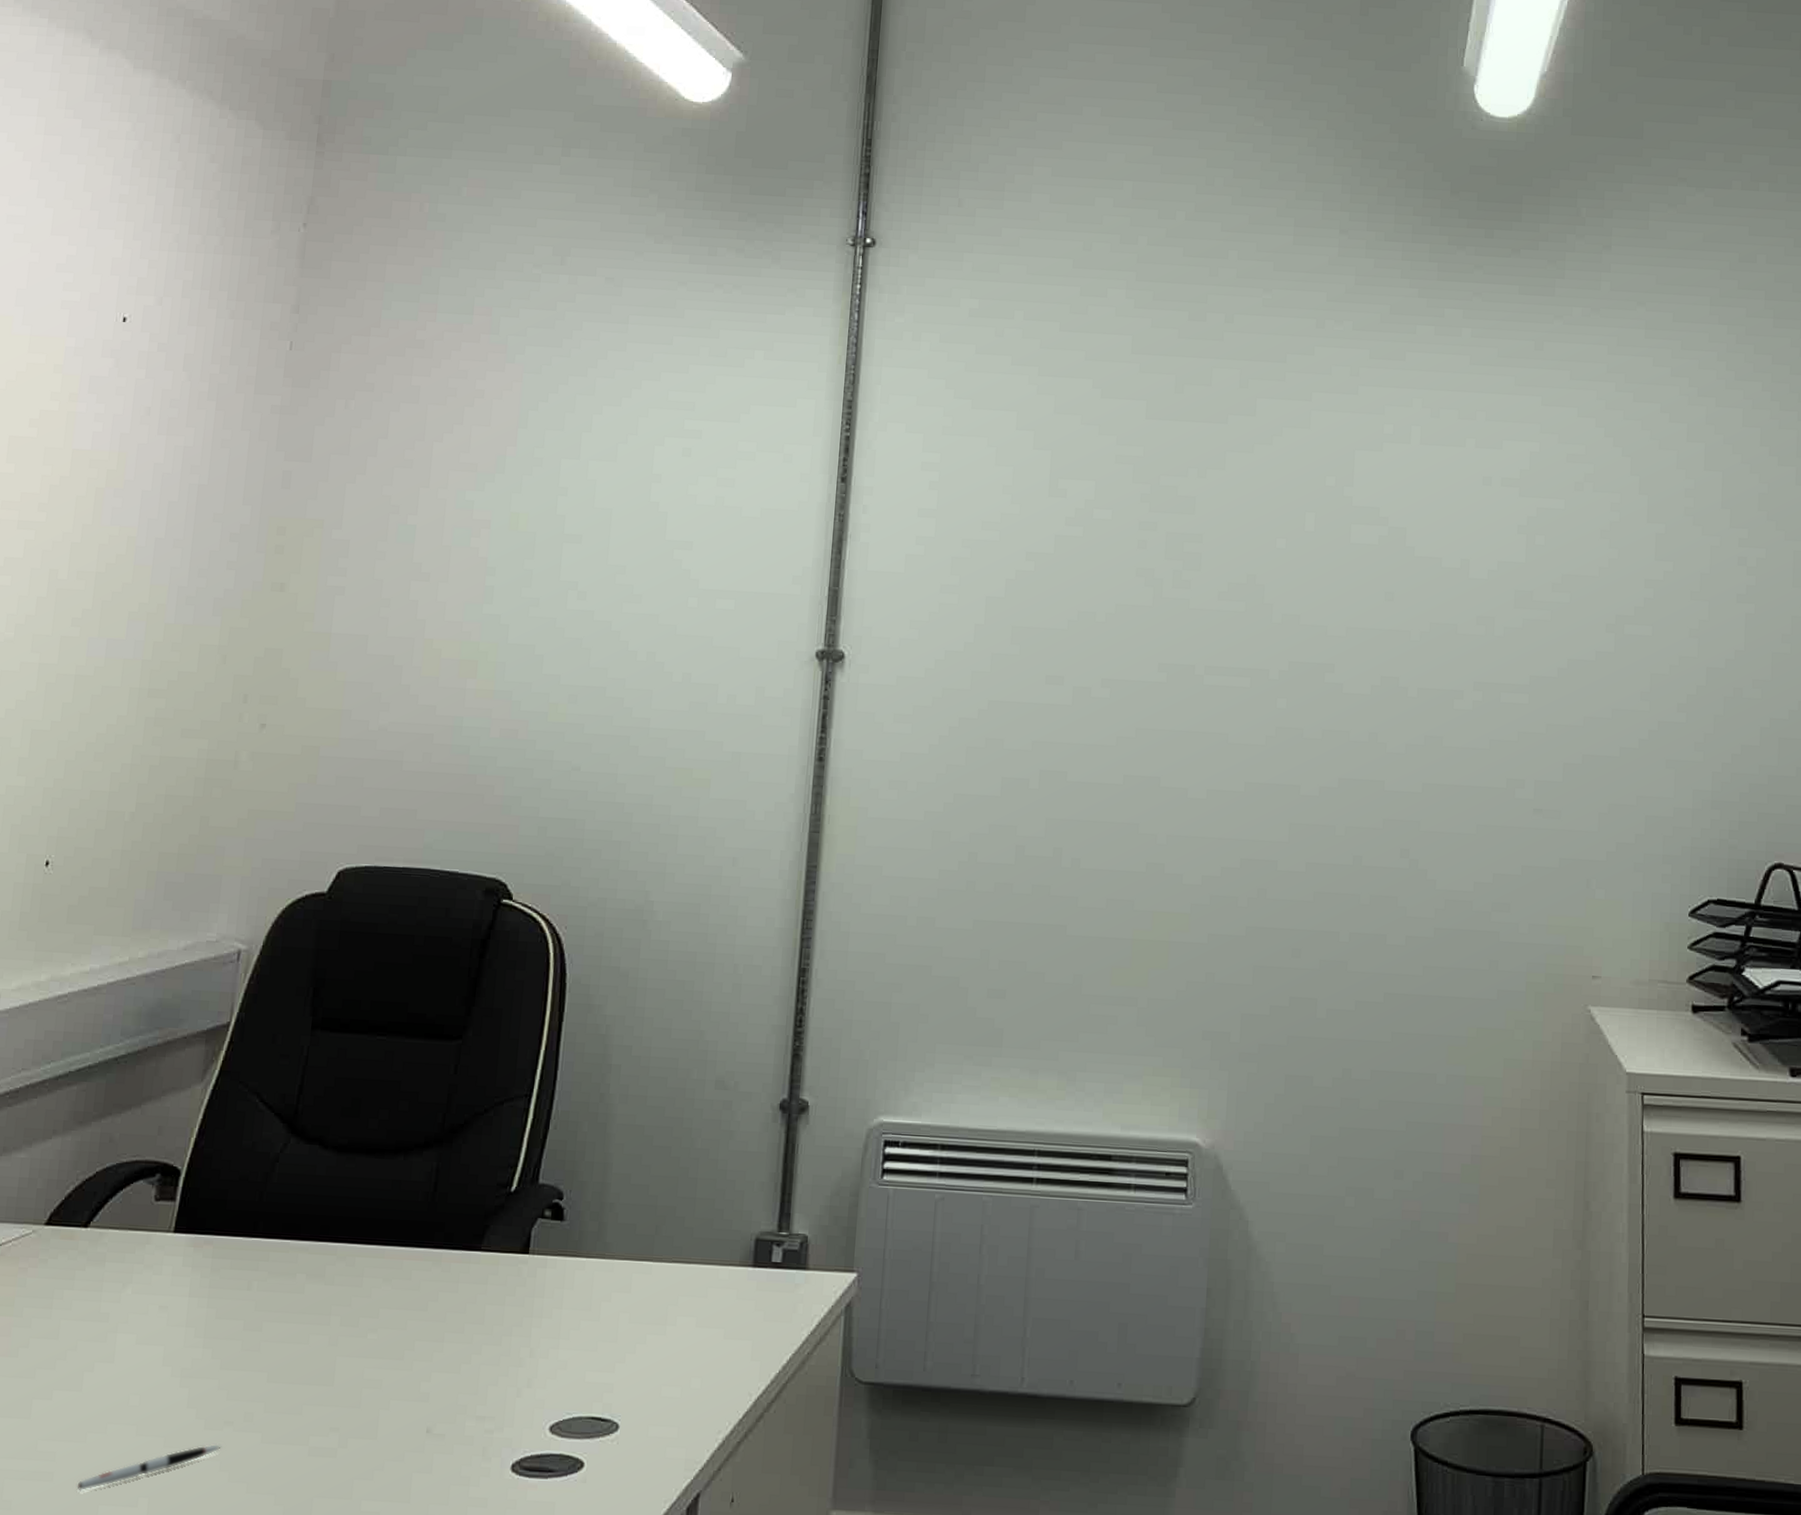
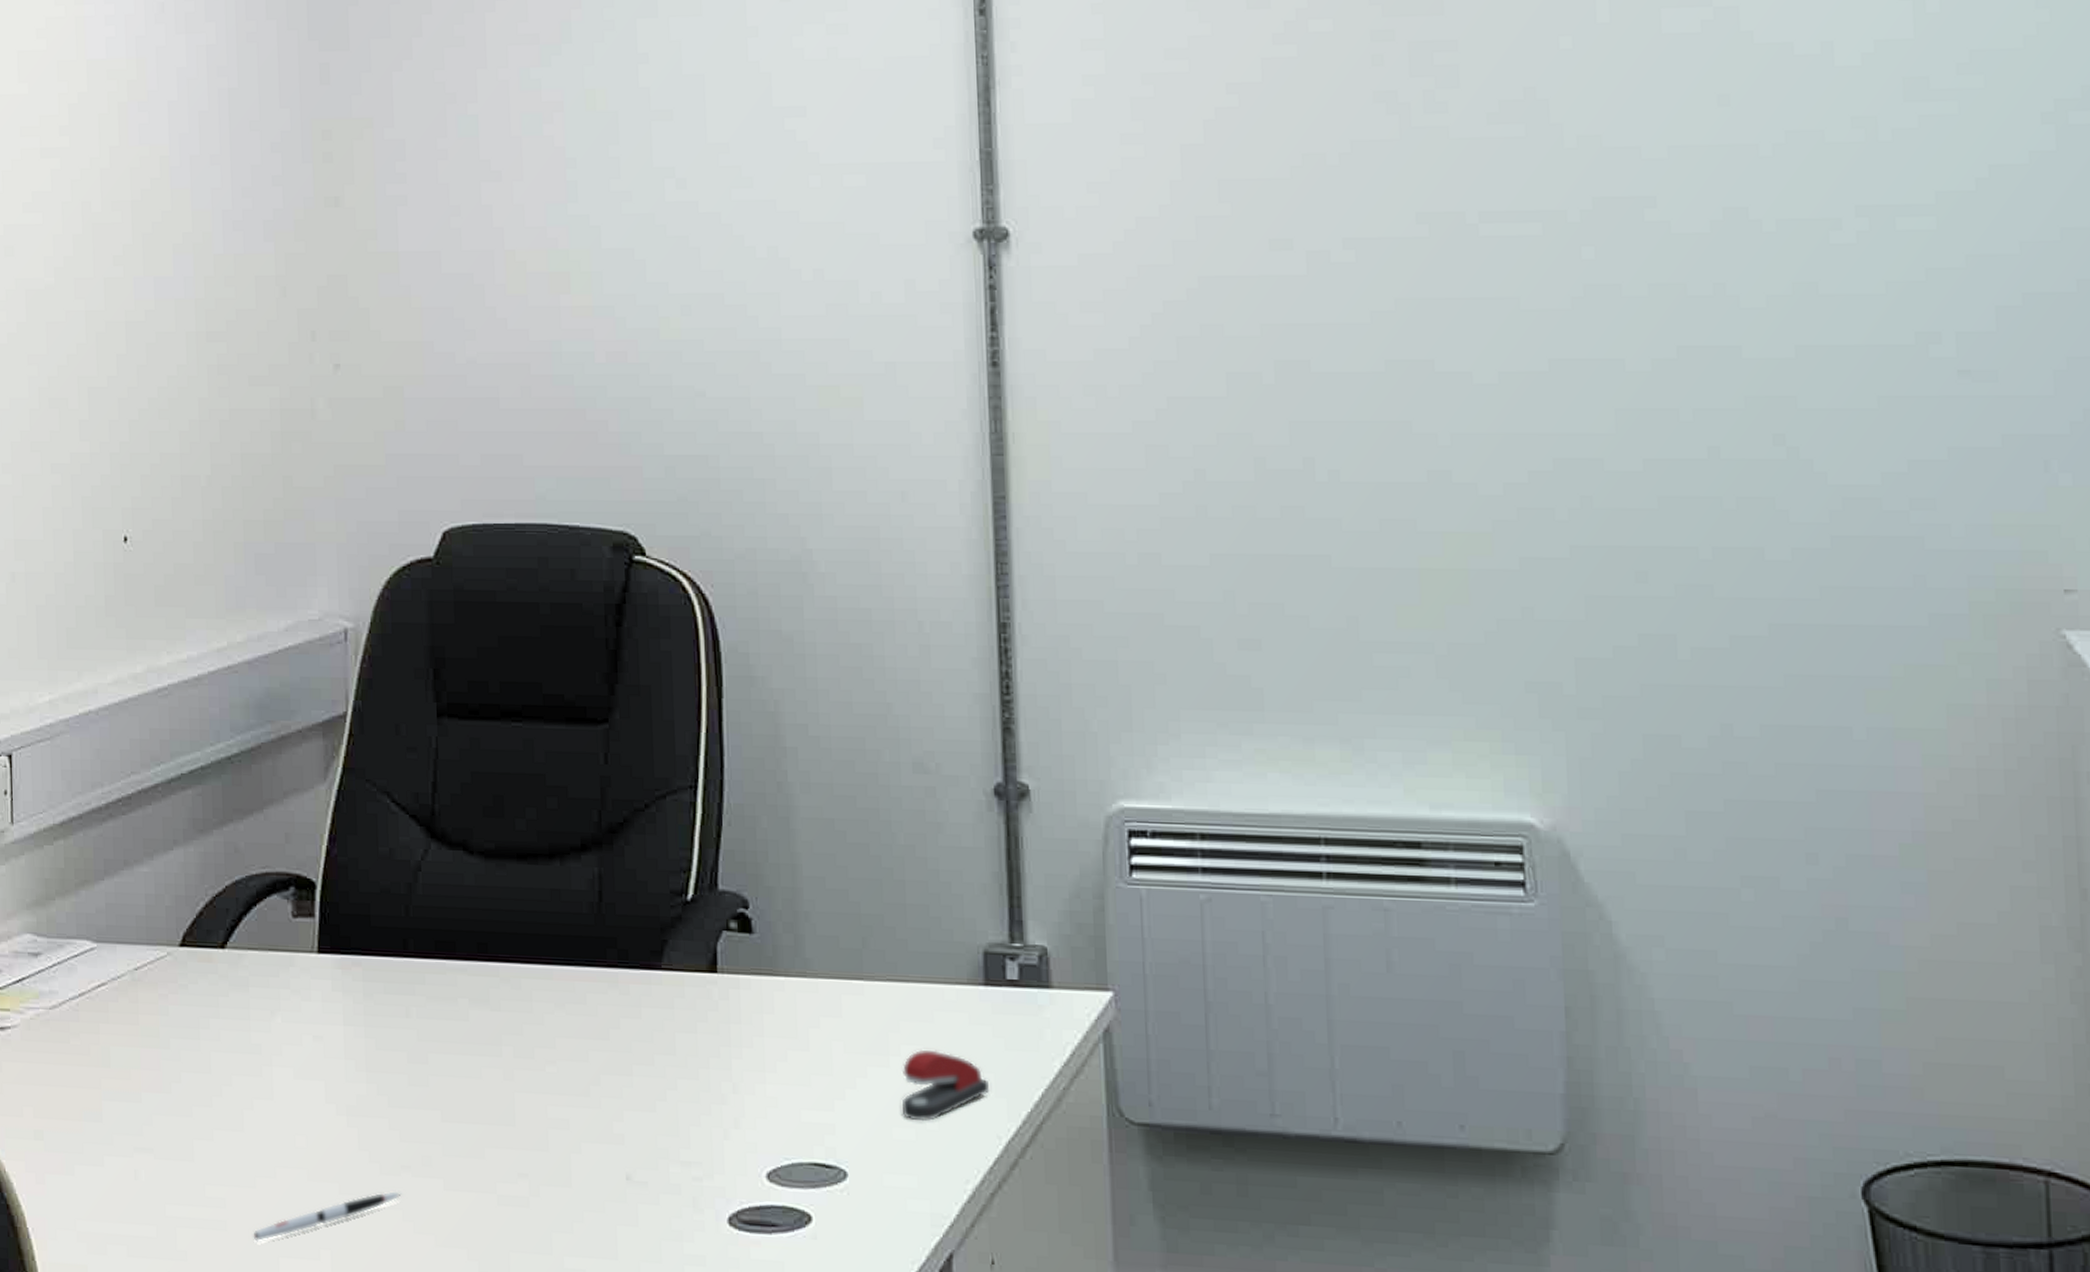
stapler: none [672,1320,747,1381] -> present [902,1049,989,1122]

